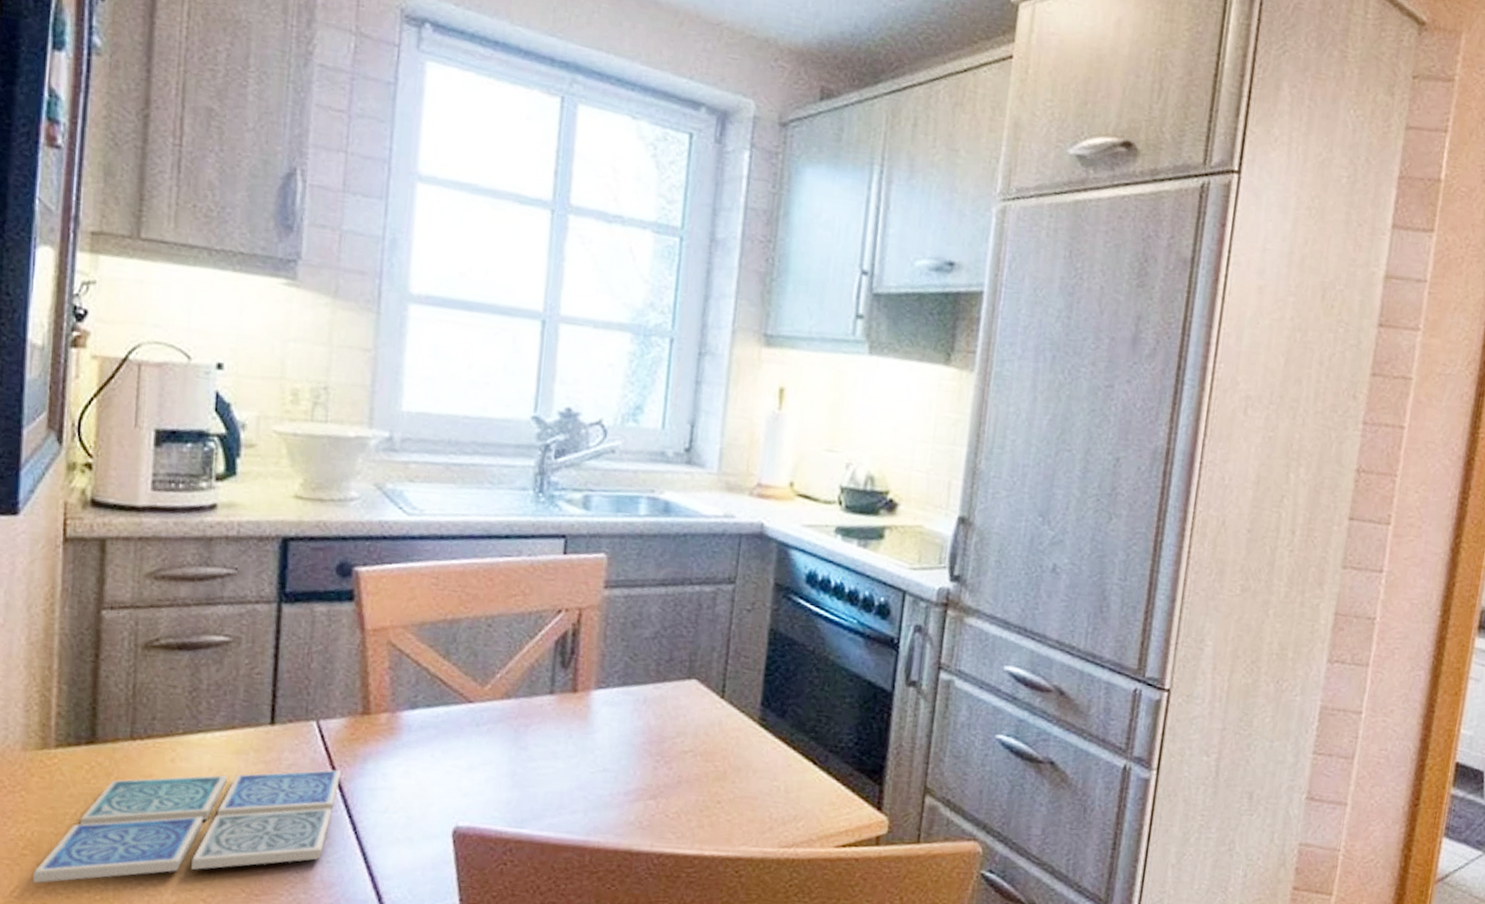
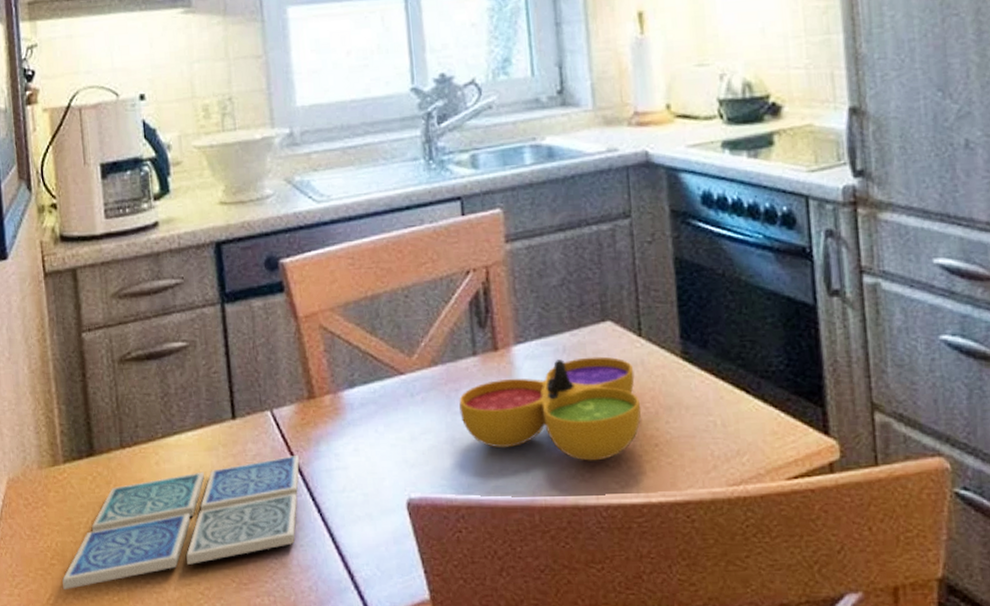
decorative bowl: none [526,709,711,811] -> present [459,356,641,461]

